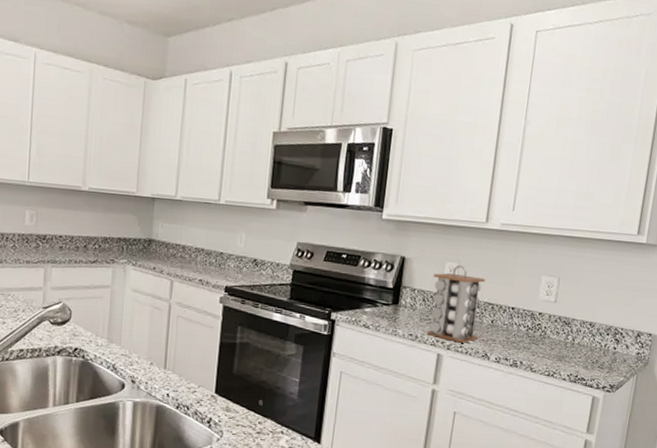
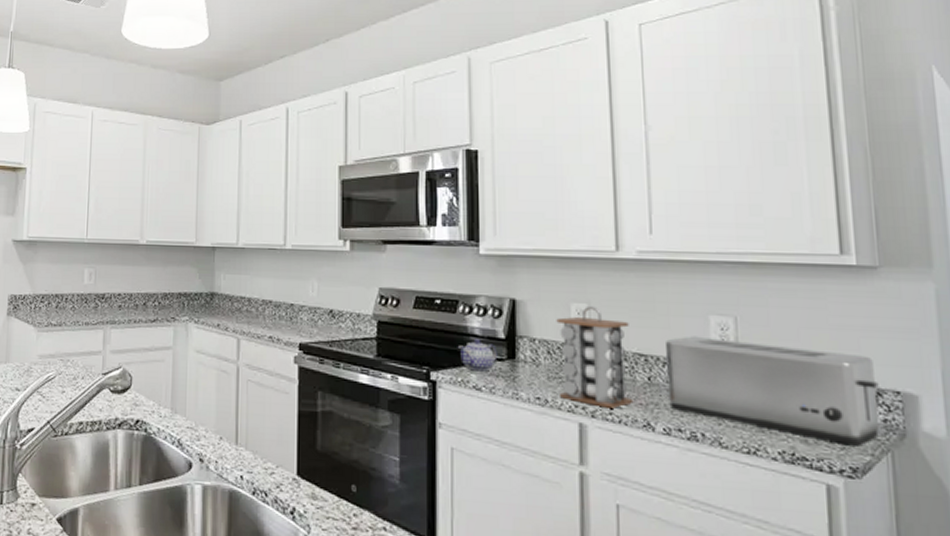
teapot: none [355,287,386,314] -> present [457,338,498,372]
toaster: none [503,290,640,371] -> present [664,336,880,446]

